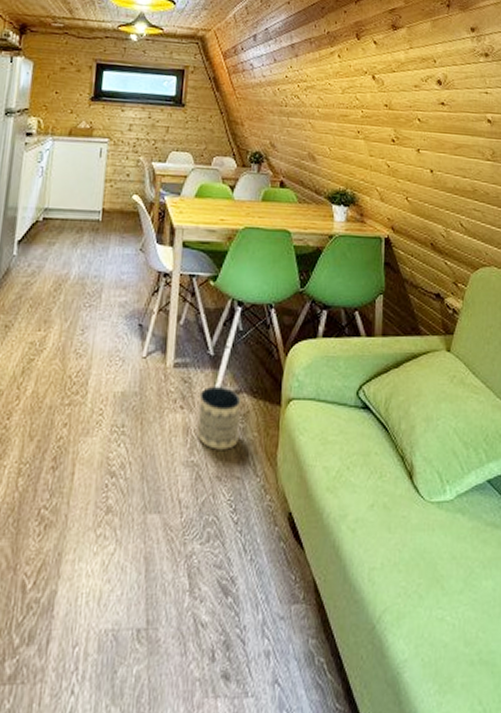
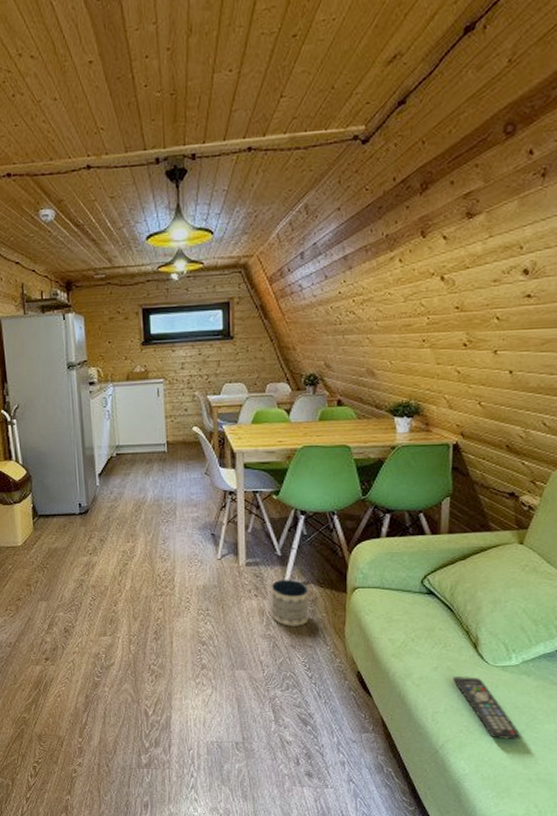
remote control: none [389,516,460,605] -> present [453,675,521,740]

